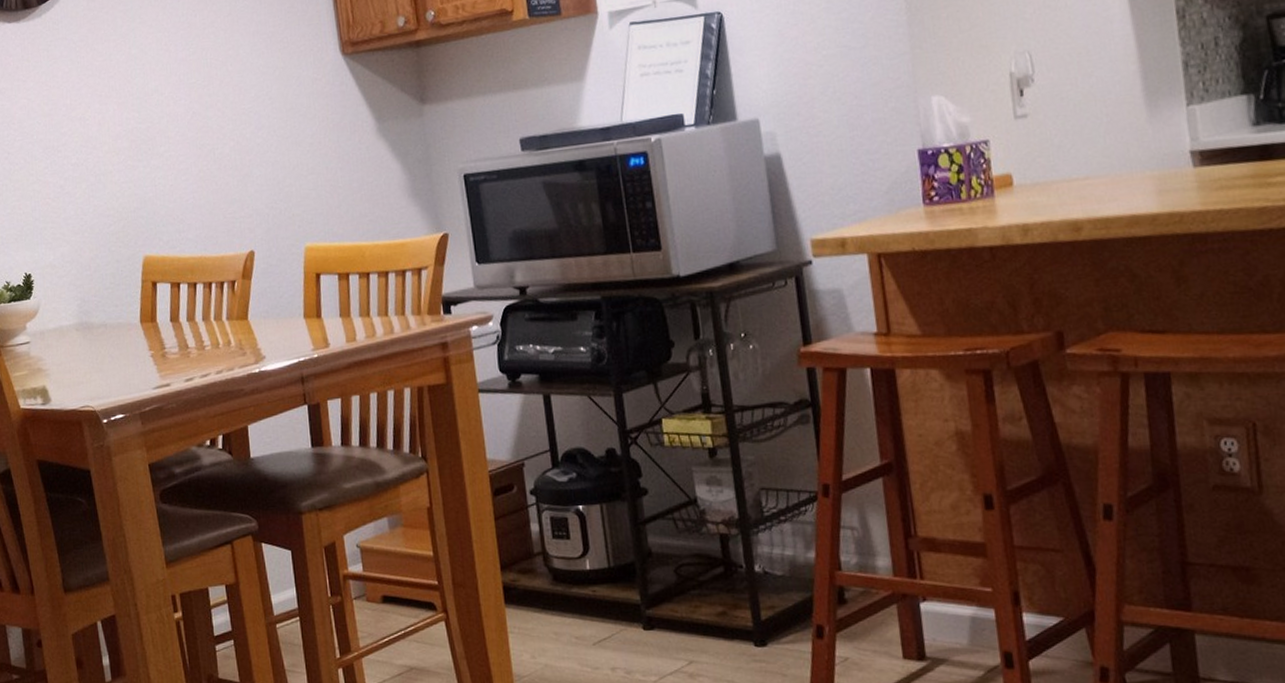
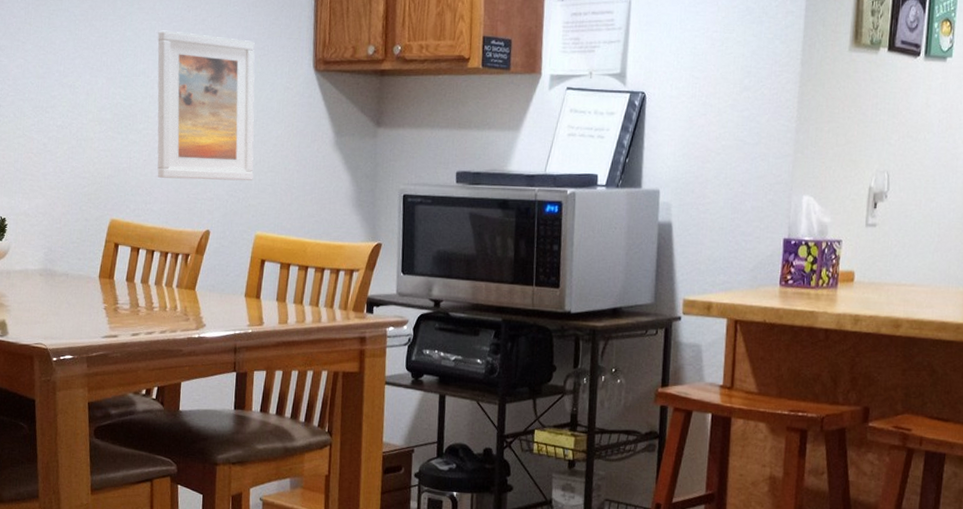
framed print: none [165,35,293,202] -> present [157,30,255,181]

